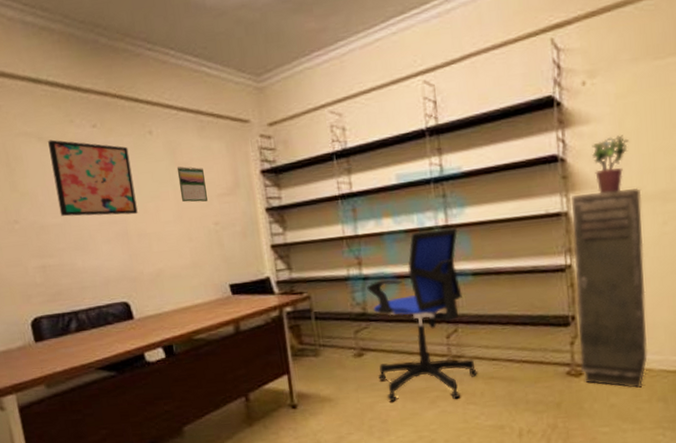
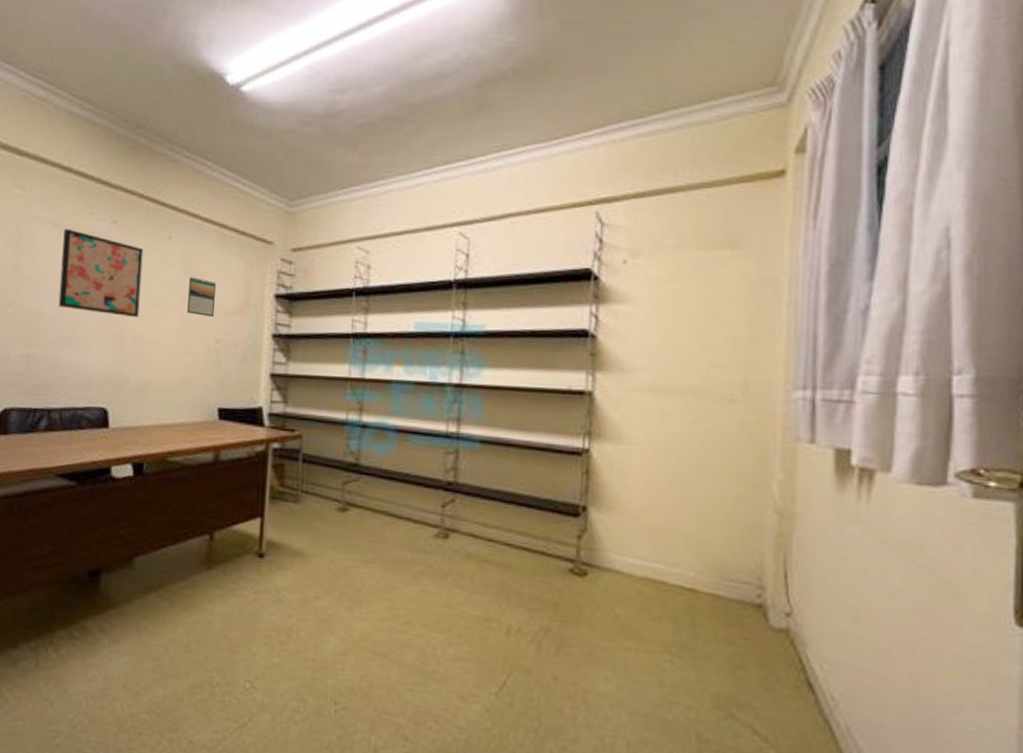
office chair: present [367,227,477,402] -> none [360,386,471,578]
storage cabinet: present [572,188,648,388] -> none [585,376,674,602]
potted plant: present [592,135,629,194] -> none [625,320,666,380]

